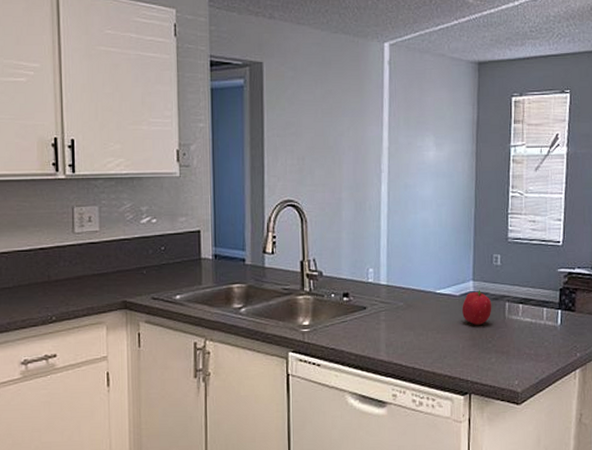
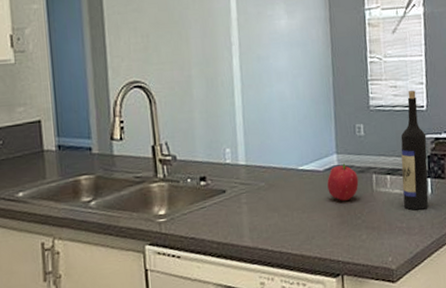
wine bottle: none [533,226,560,339] -> present [400,90,429,210]

